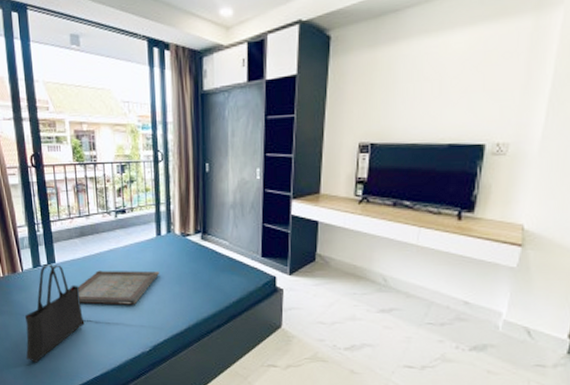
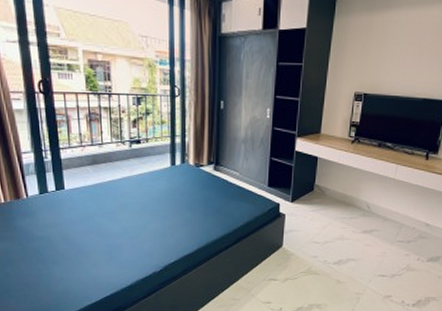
tote bag: present [24,264,85,363] -> none [29,191,95,286]
serving tray: present [78,271,160,305] -> none [89,197,173,229]

